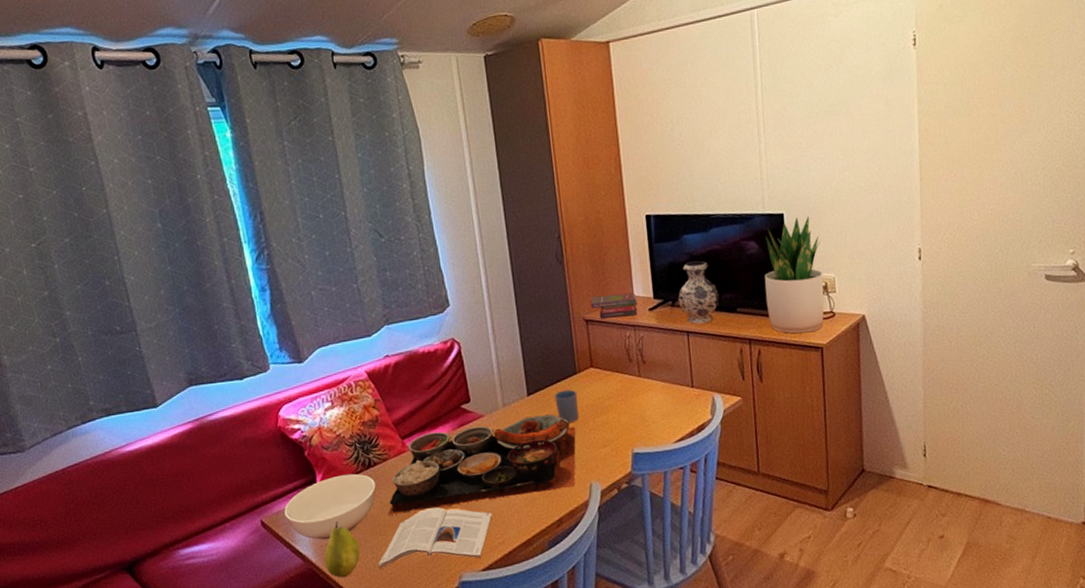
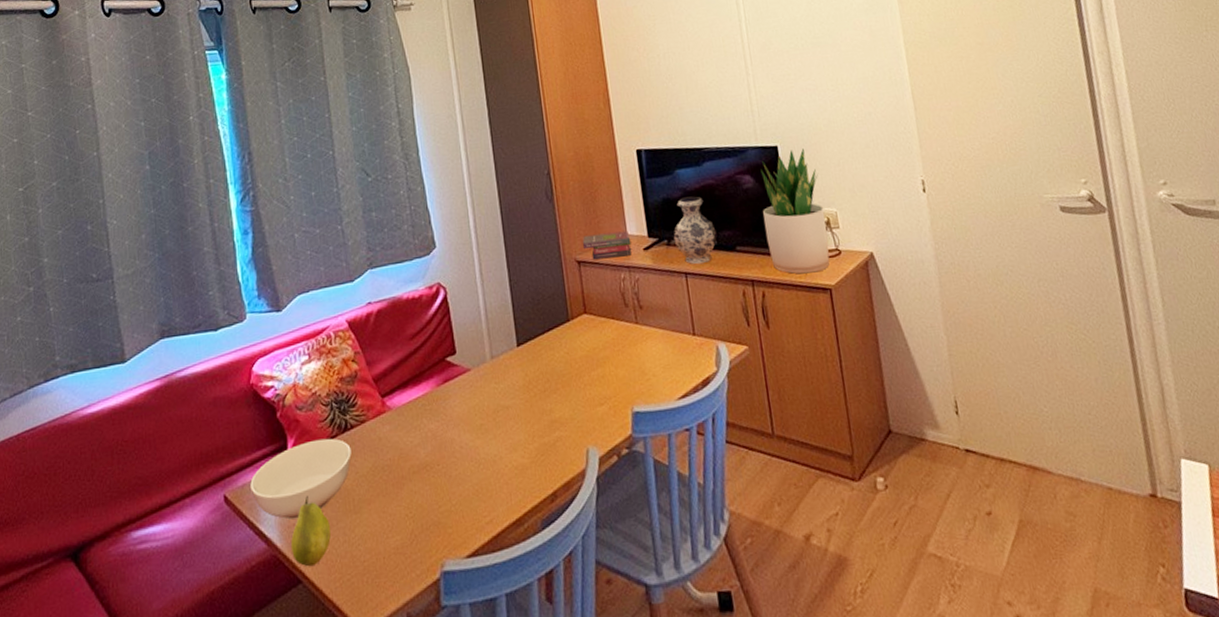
magazine: present [378,507,493,569] -> none [350,479,479,556]
food tray: present [388,414,576,515] -> none [363,367,571,488]
mug: present [554,389,579,423] -> none [546,338,573,377]

